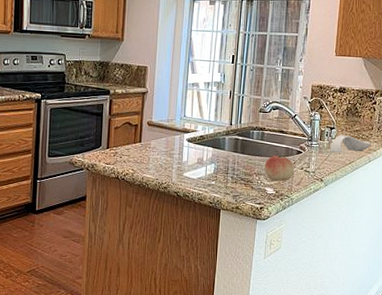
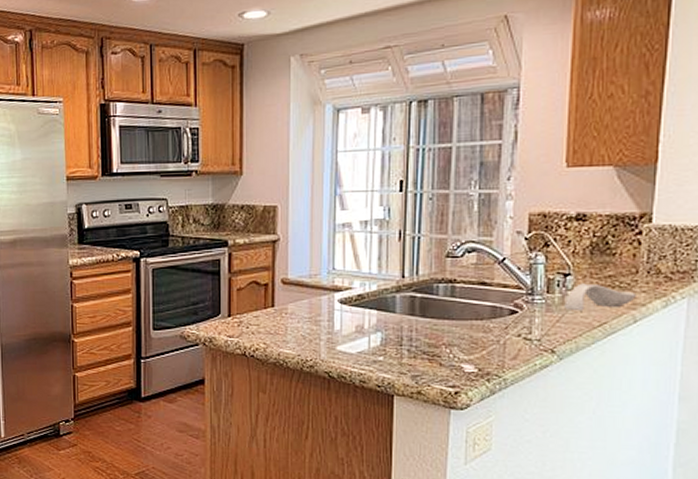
fruit: present [264,155,294,182] -> none [458,317,506,355]

